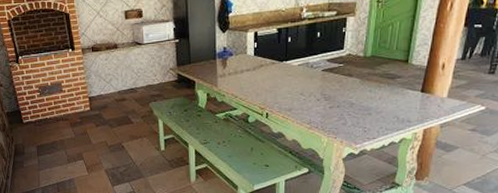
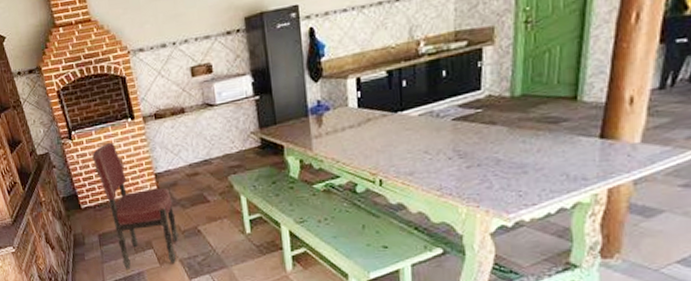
dining chair: none [36,68,106,176] -> present [92,142,179,269]

